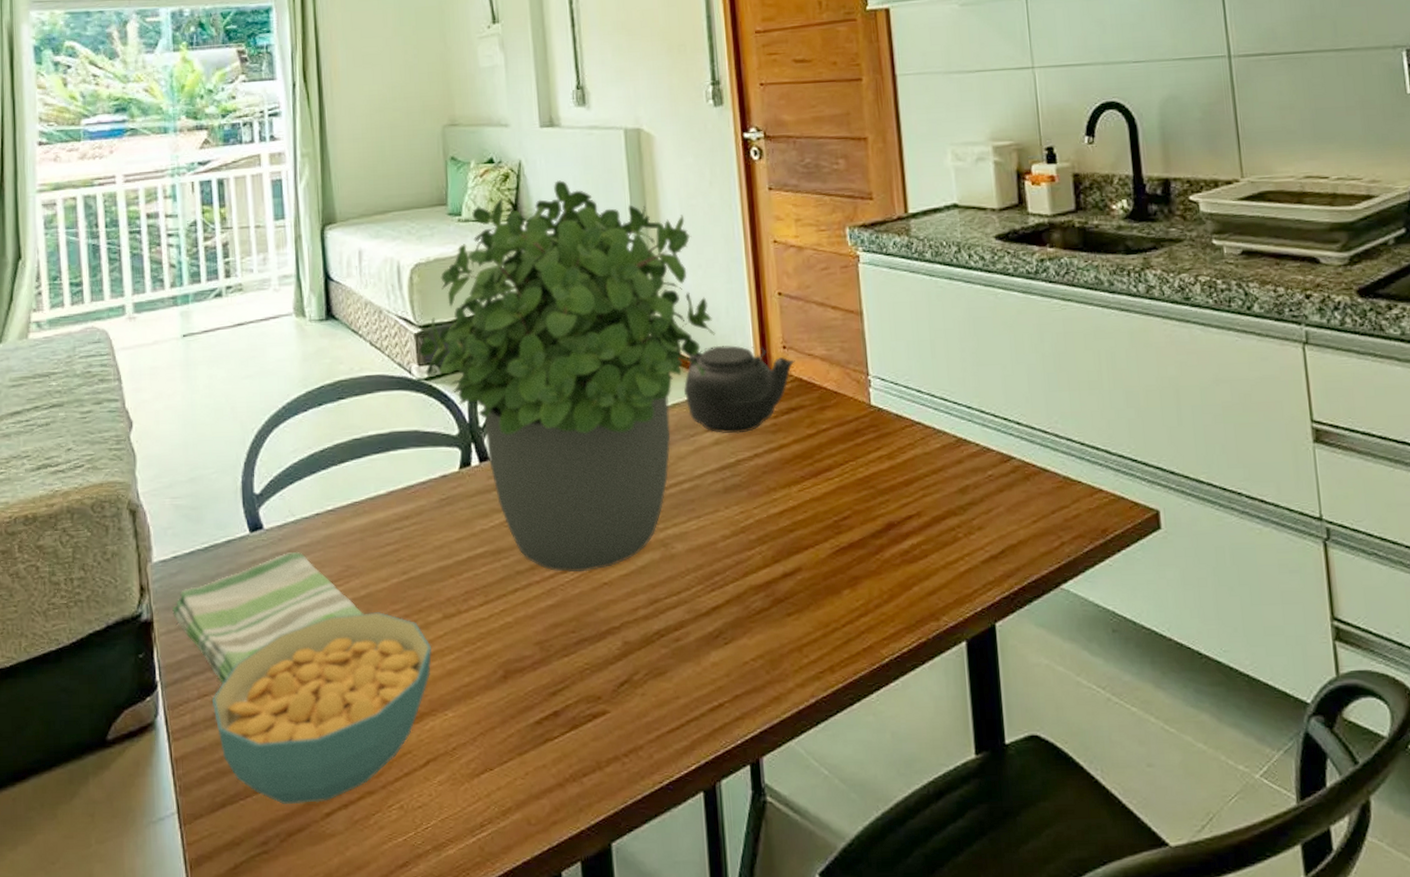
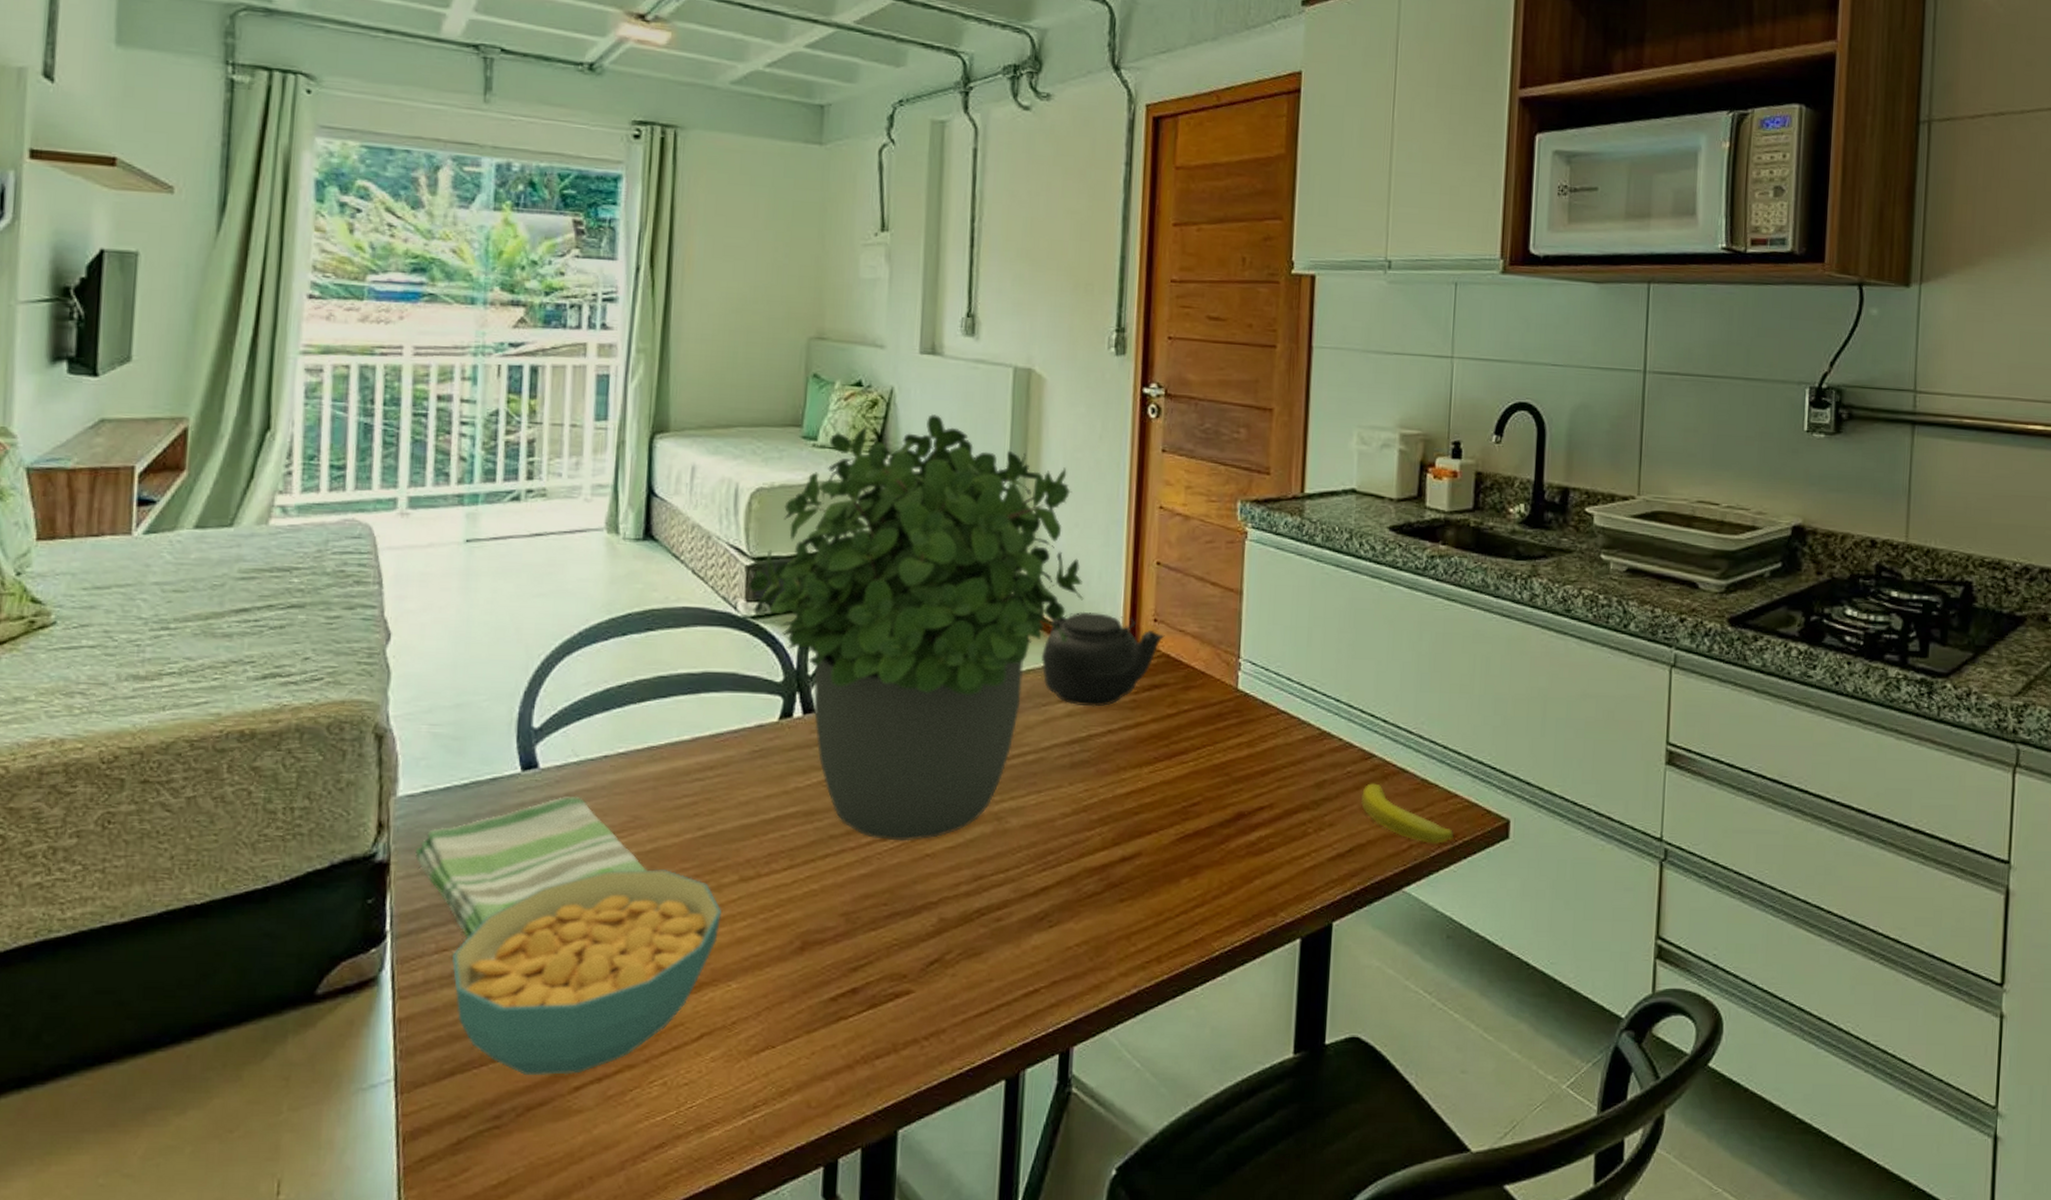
banana: none [1006,484,1105,540] -> present [1361,783,1454,844]

